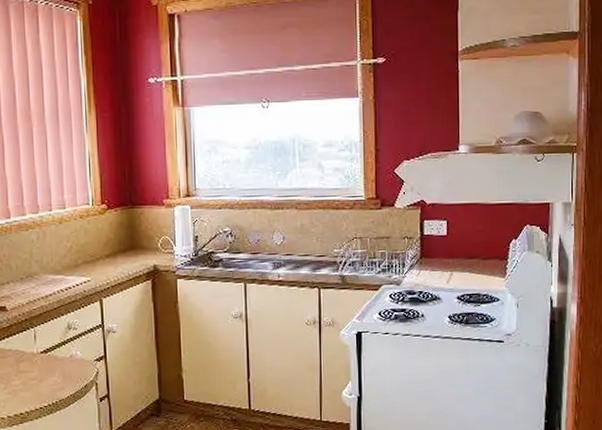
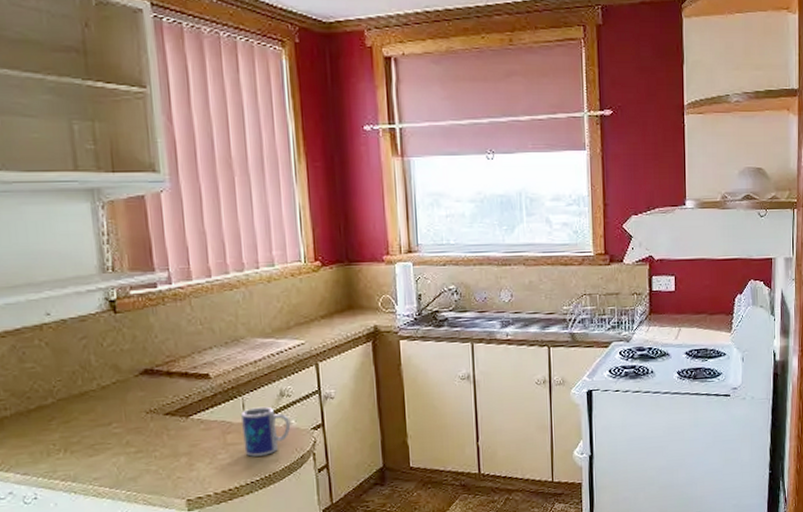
mug: none [33,338,77,384] -> present [241,406,291,457]

